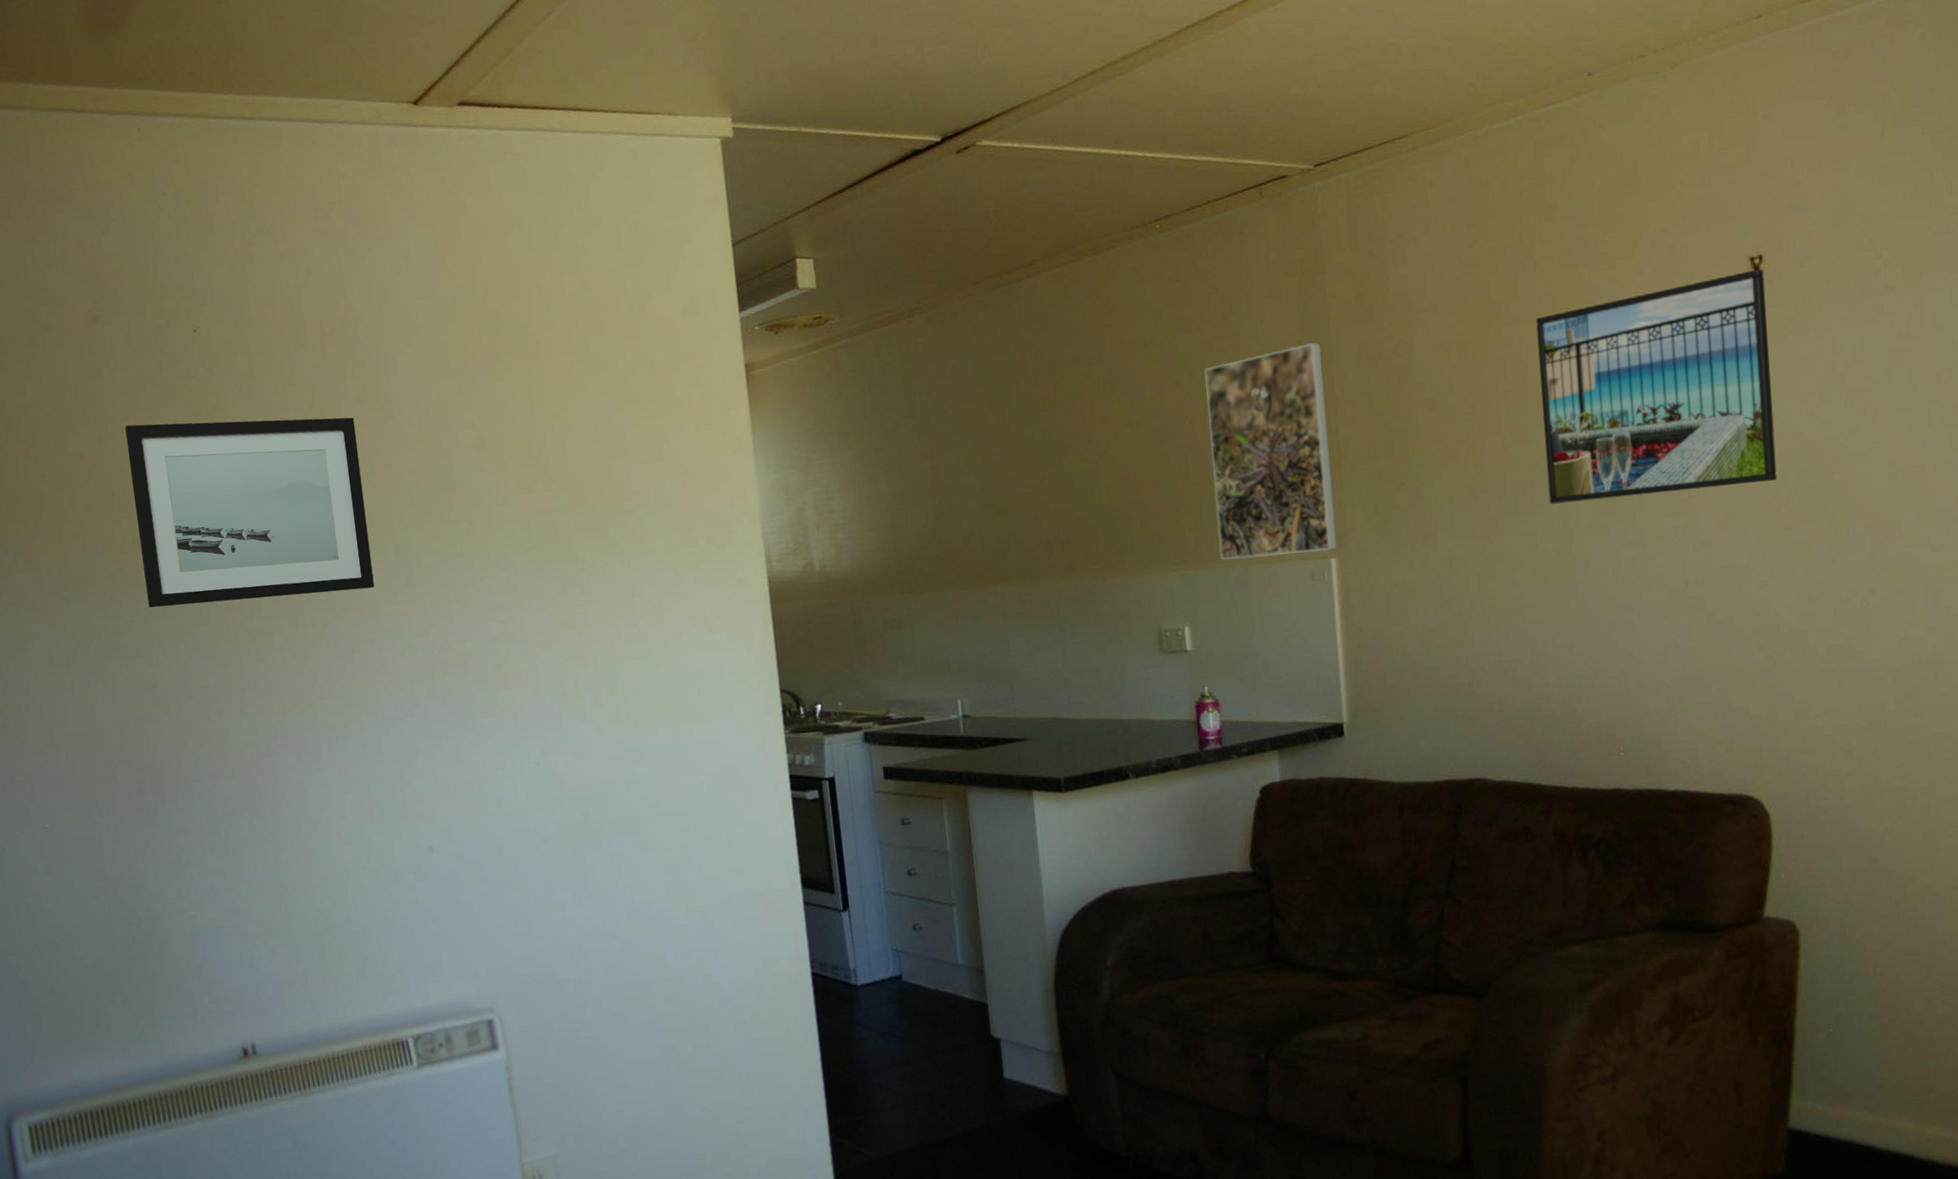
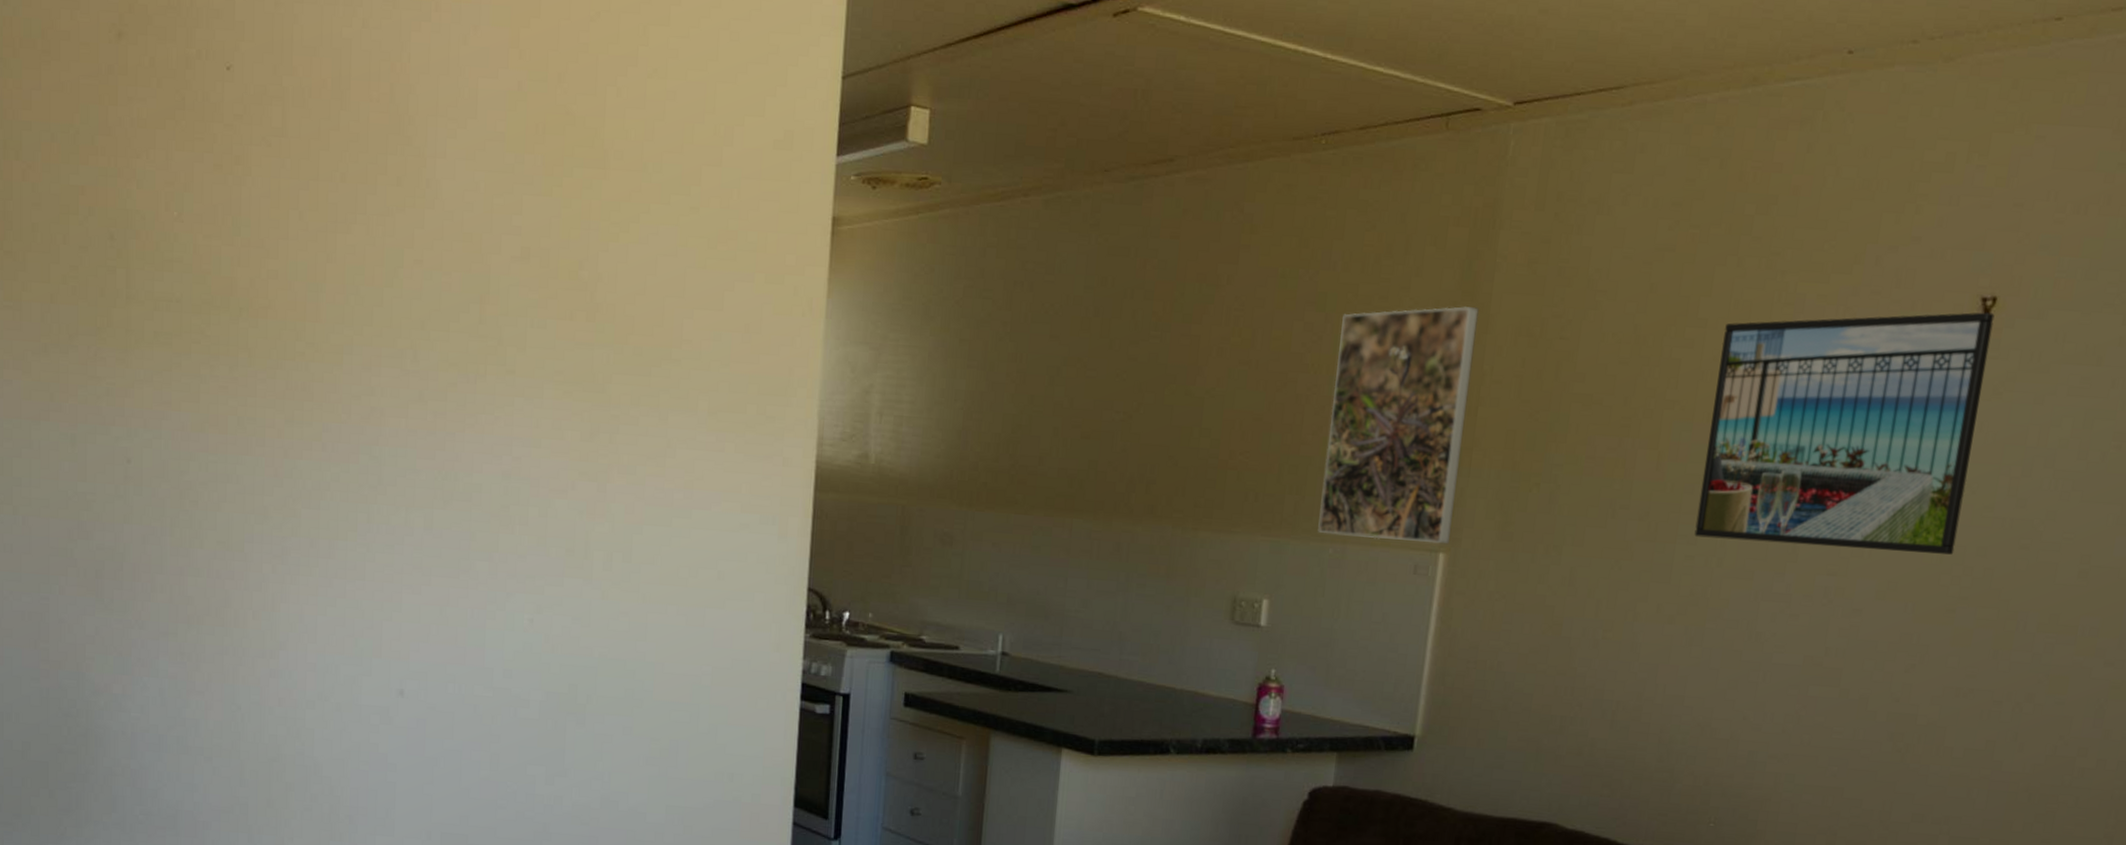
wall art: present [125,417,375,608] -> none [134,163,390,395]

